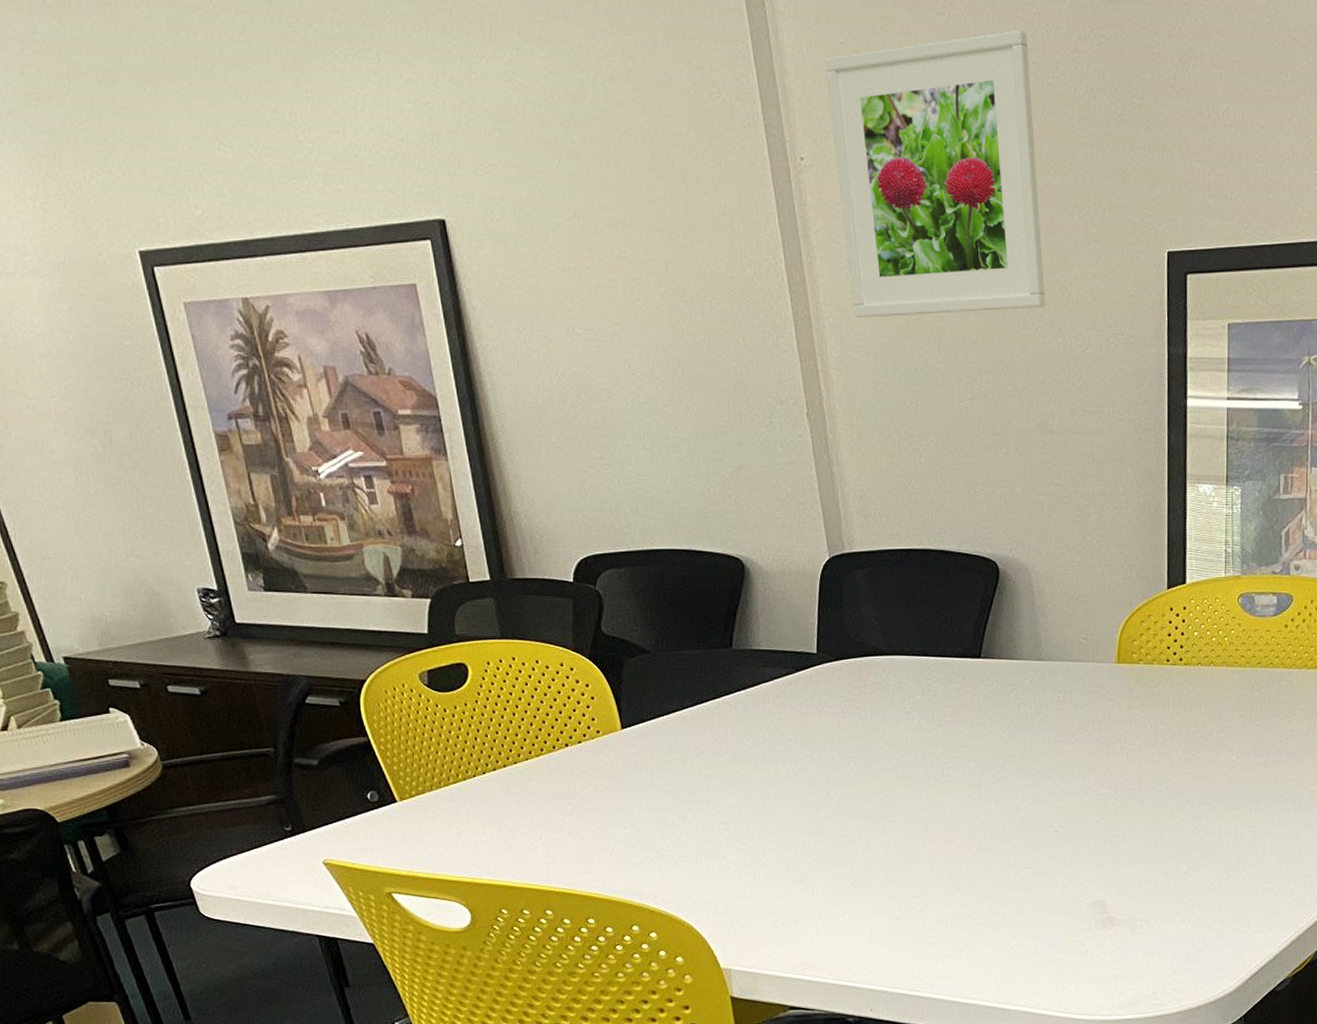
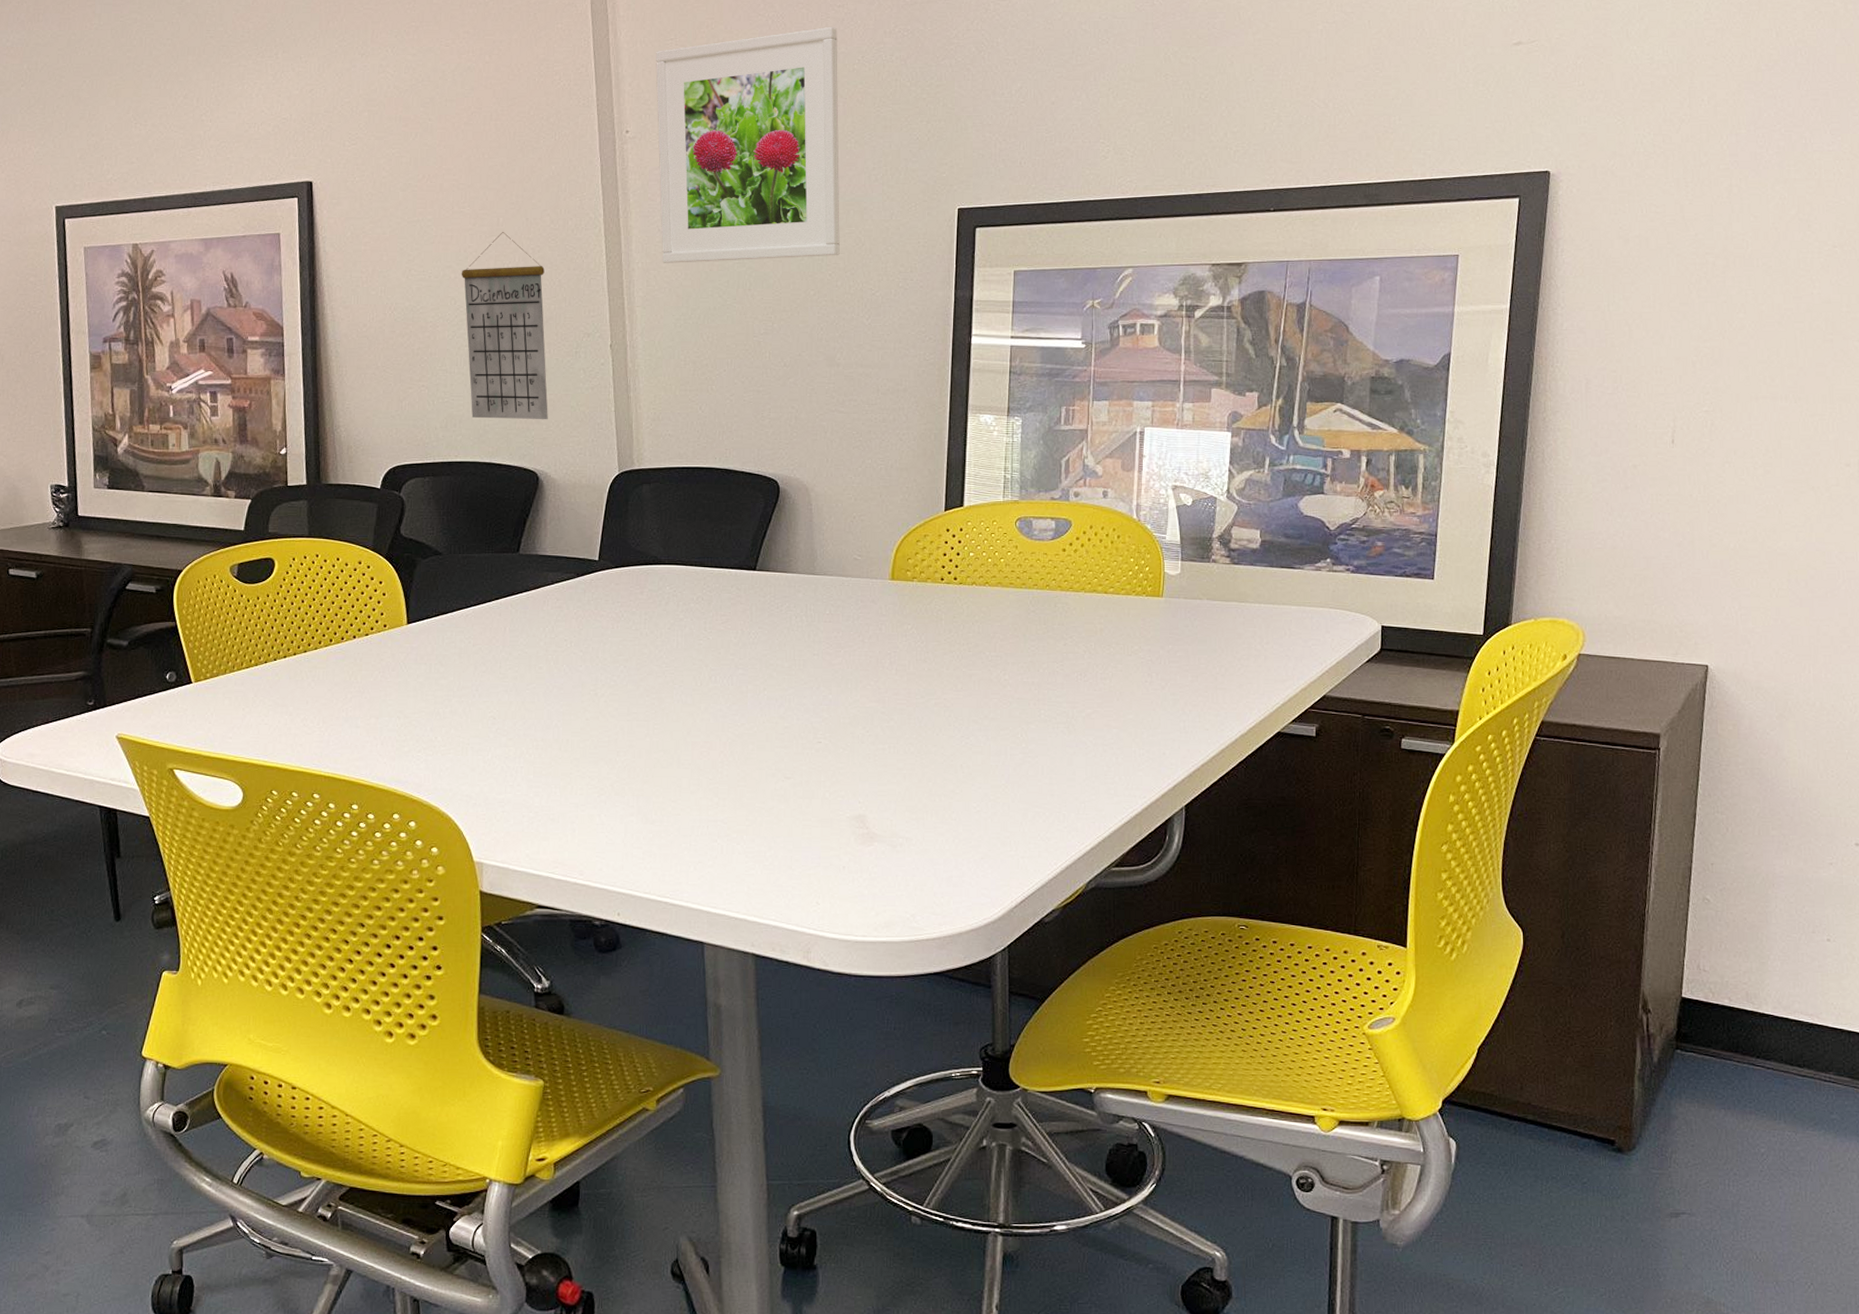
calendar: none [632,281,747,500] -> present [461,232,548,419]

